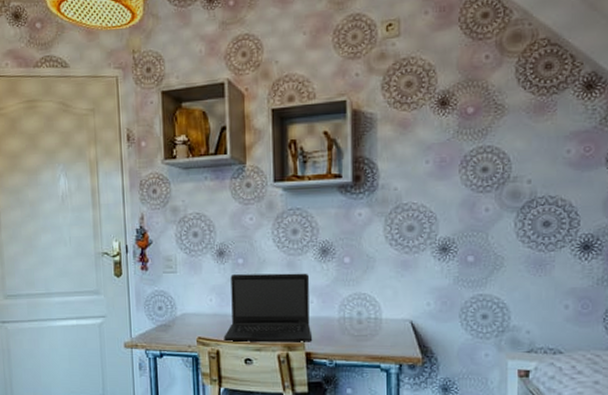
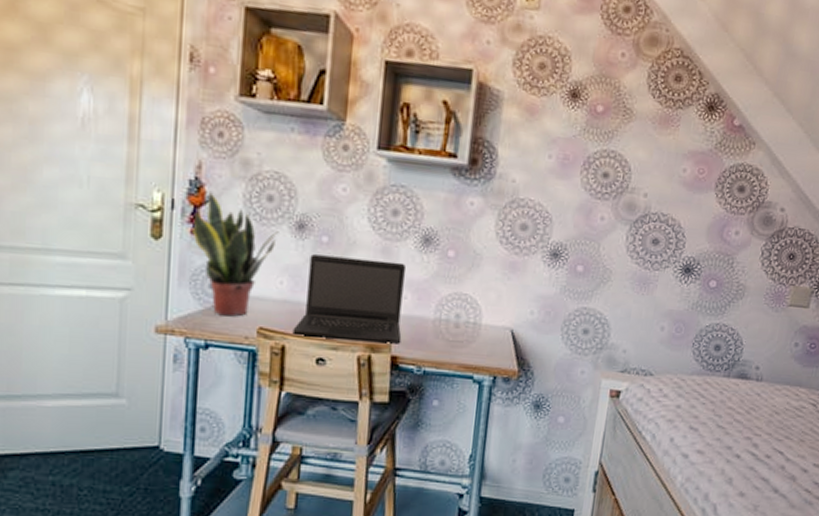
potted plant: none [142,236,205,331] -> present [192,192,279,317]

